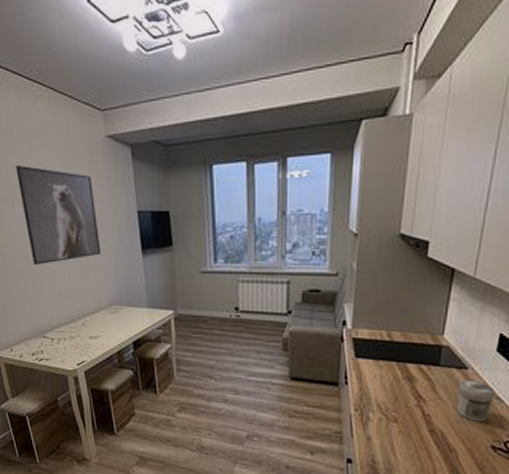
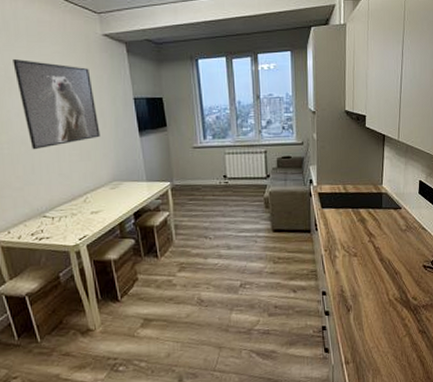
jar: present [456,380,495,422] -> none [396,217,421,248]

